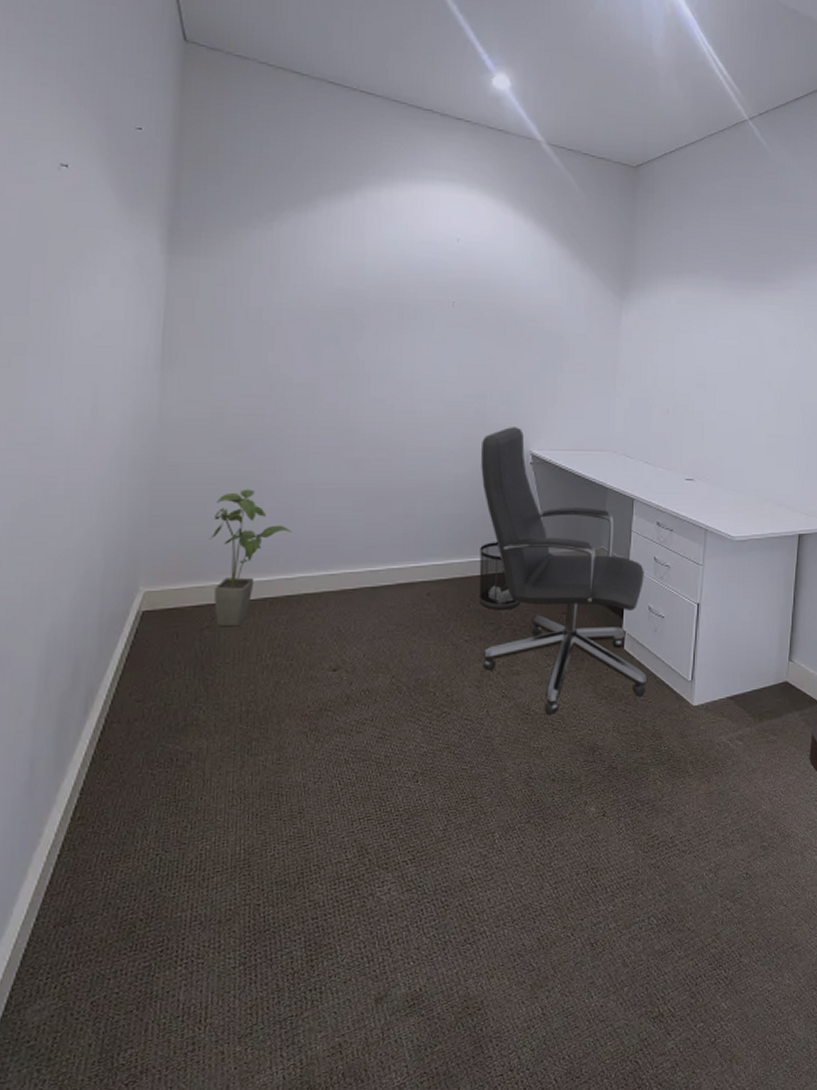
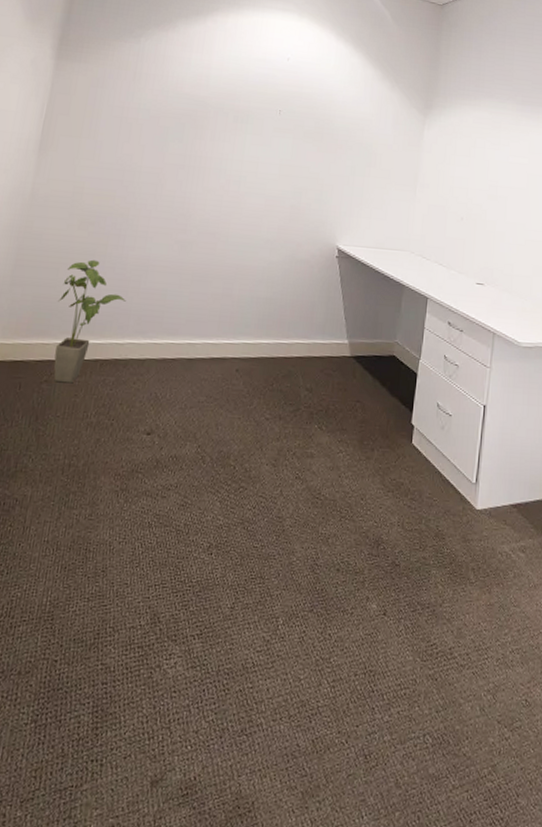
waste bin: present [479,542,521,610] -> none [282,326,319,393]
office chair: present [480,427,647,715] -> none [279,222,435,502]

